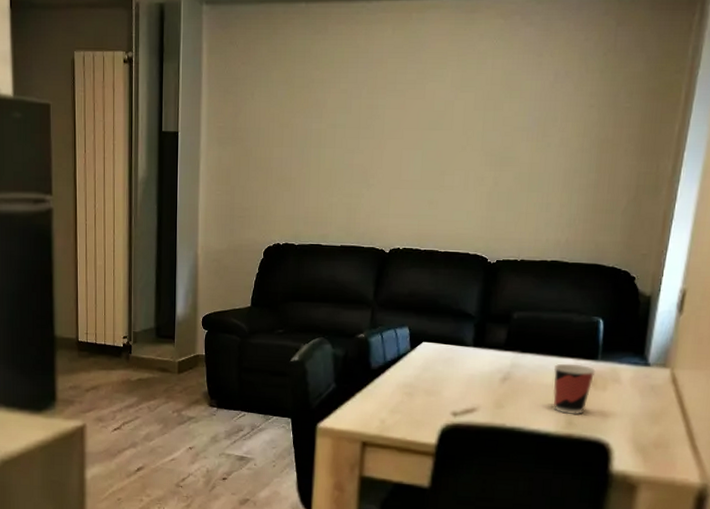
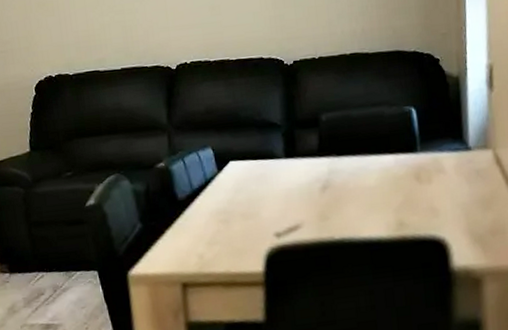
cup: present [553,363,596,415] -> none [373,159,418,216]

